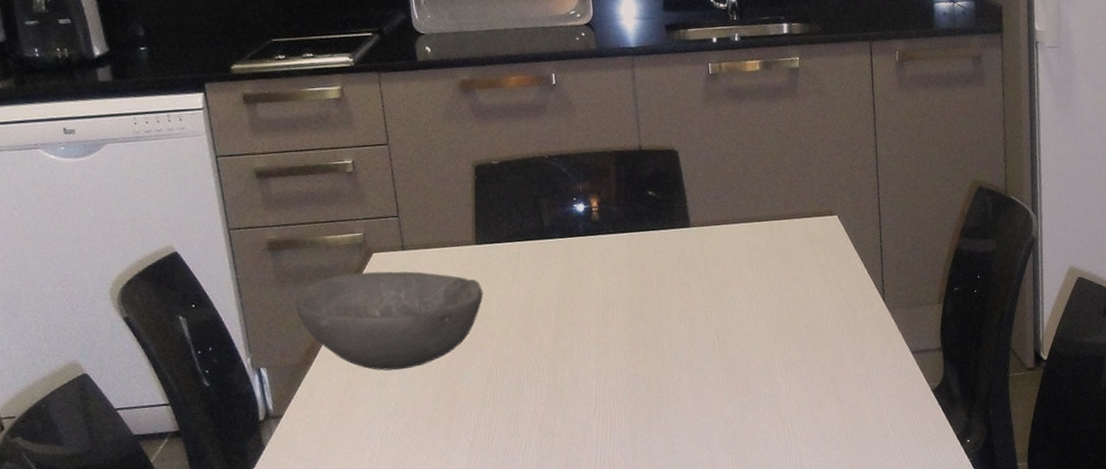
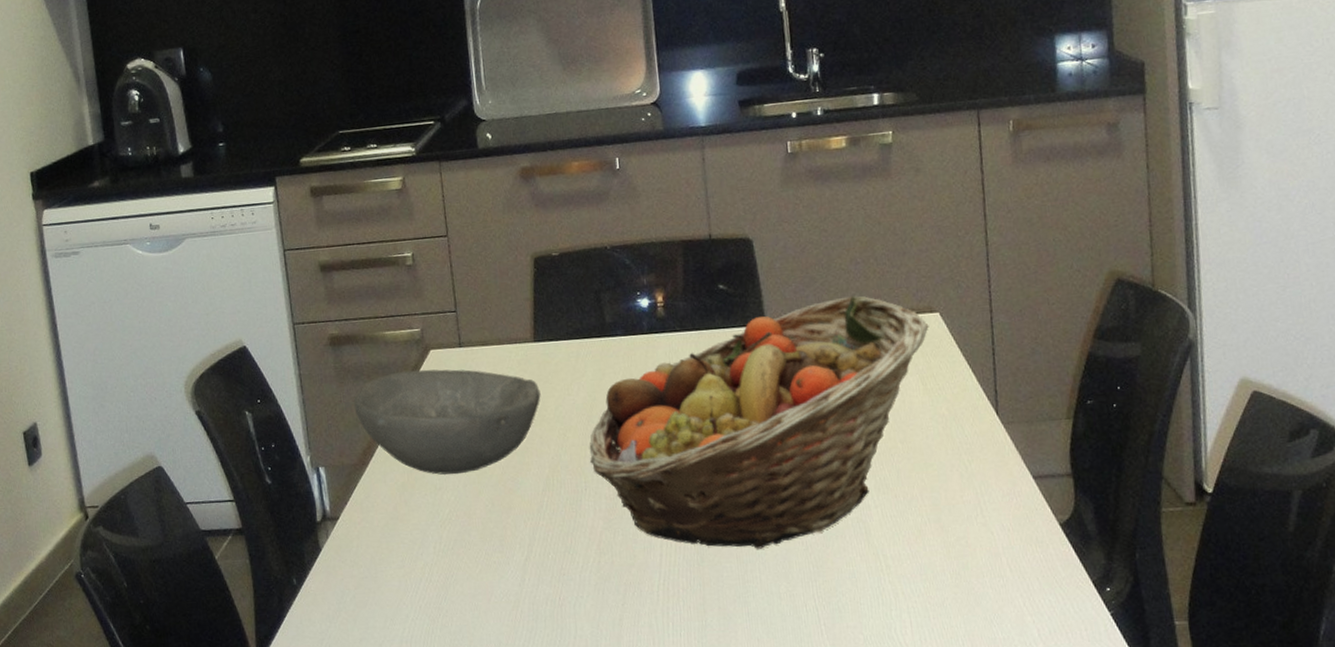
fruit basket: none [530,201,829,424] -> present [589,295,929,549]

